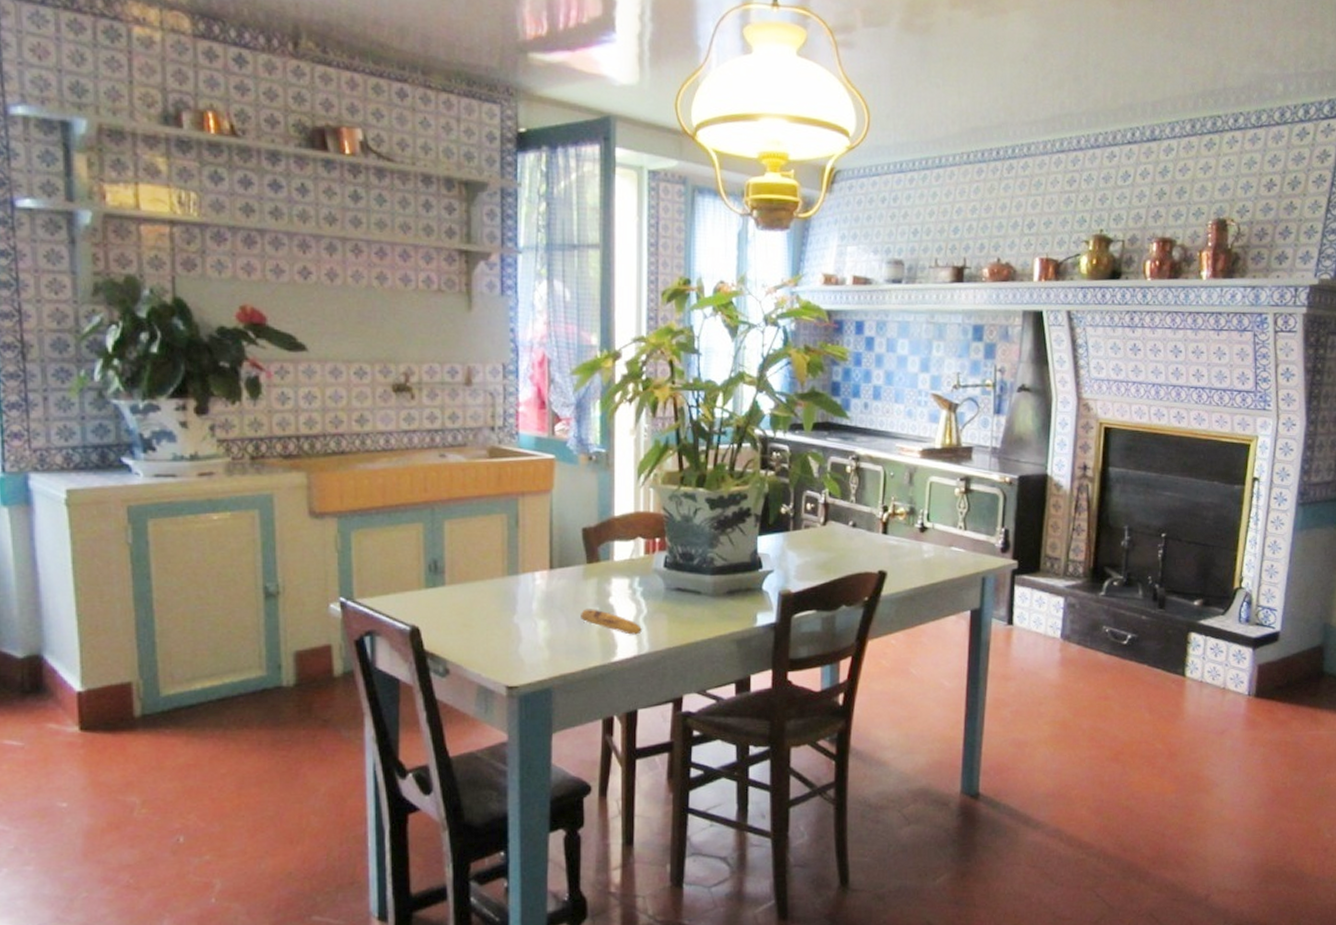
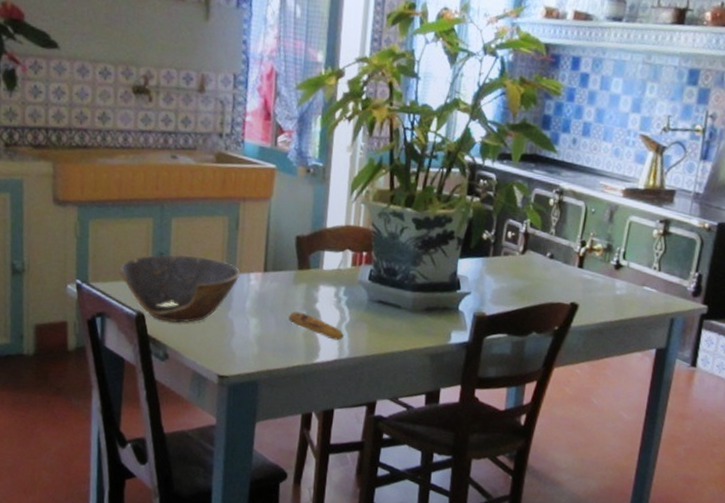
bowl: none [387,559,524,633] -> present [118,254,241,323]

